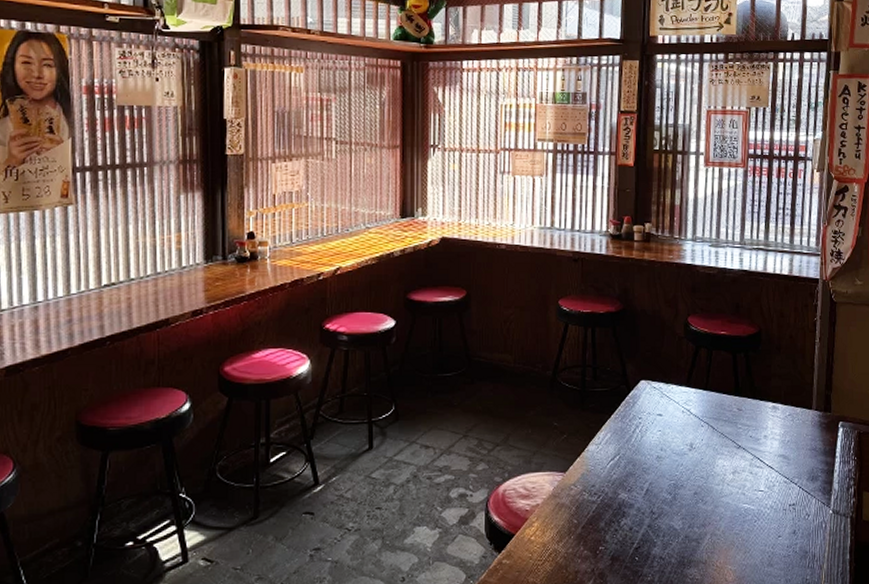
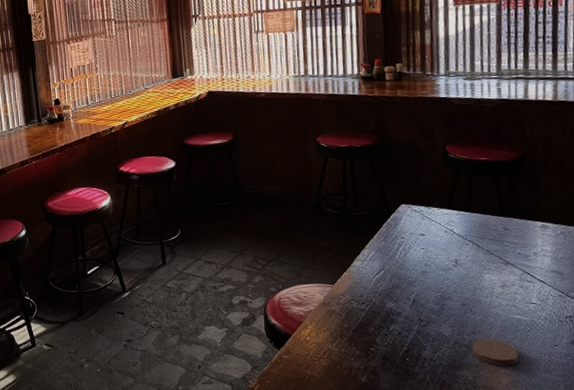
coaster: none [702,532,745,561] -> present [472,339,519,366]

